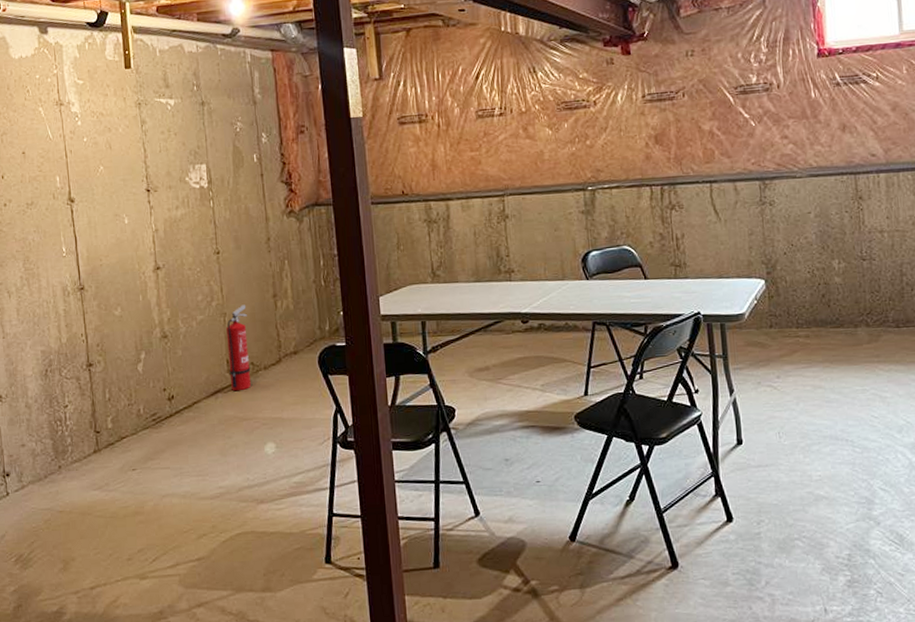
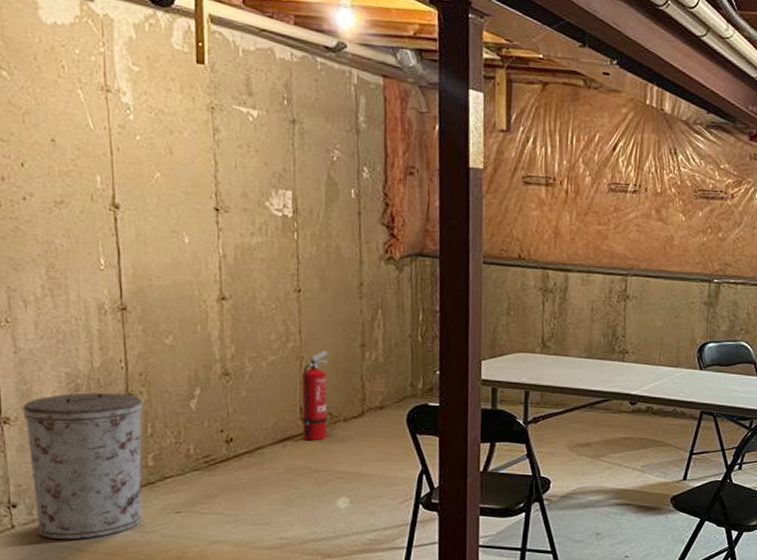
trash can: none [11,364,106,503] -> present [23,392,143,540]

